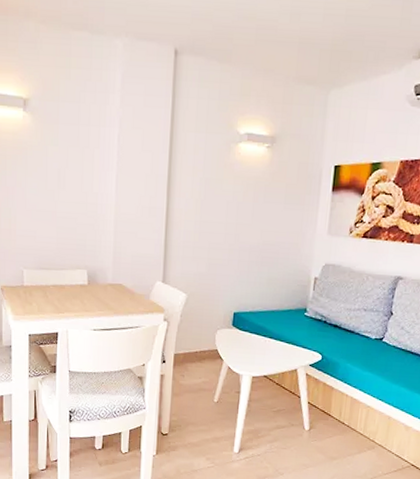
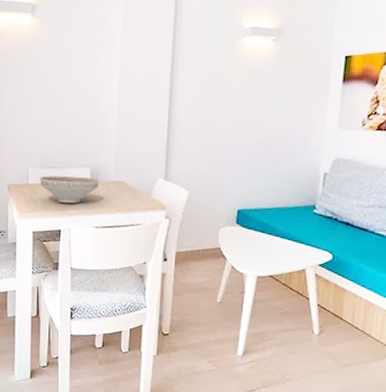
decorative bowl: none [35,277,96,306] -> present [40,175,99,204]

